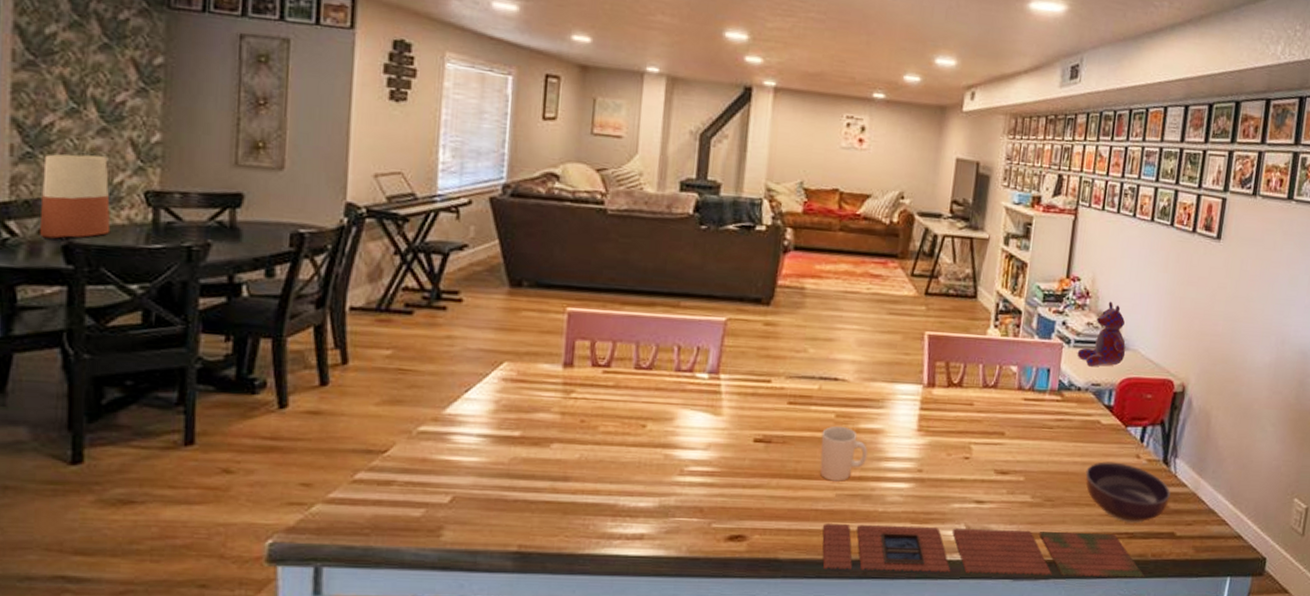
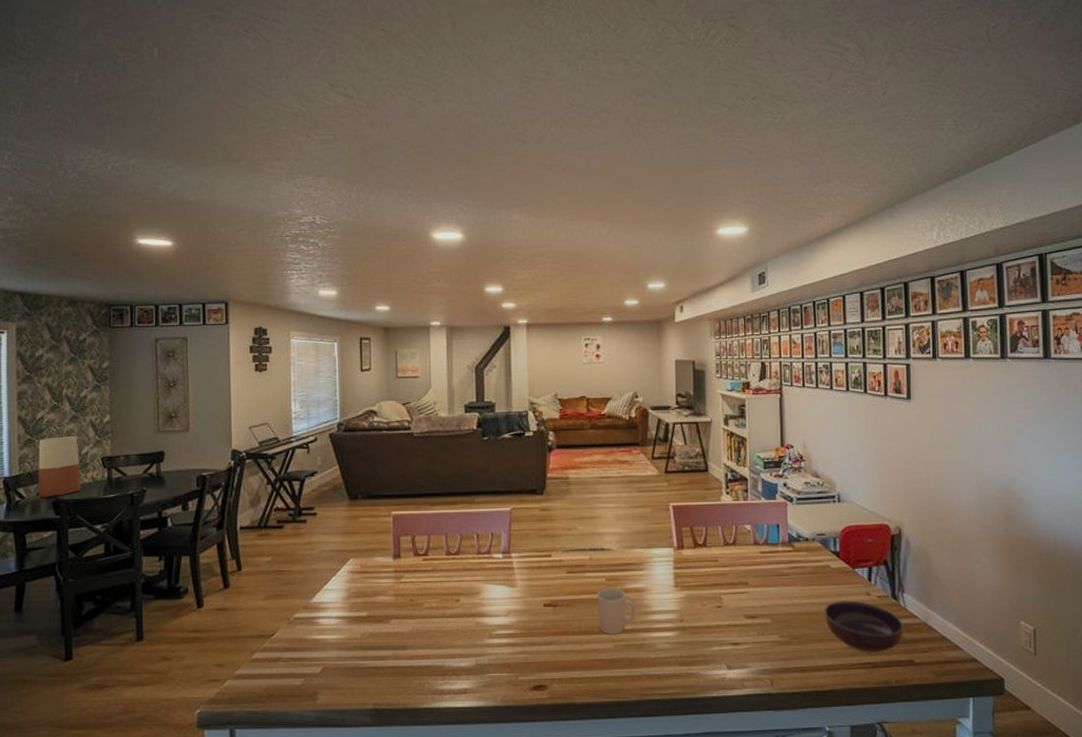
papers: present [822,524,1146,578] -> none [608,664,893,710]
stuffed animal: present [1077,301,1126,367] -> none [800,462,843,520]

